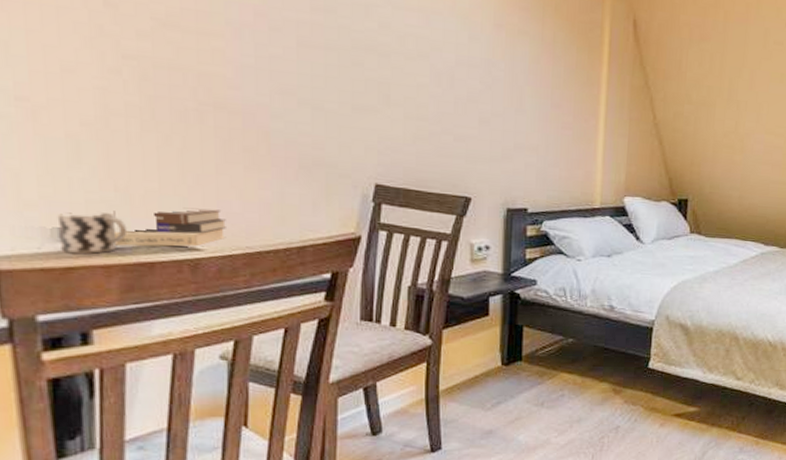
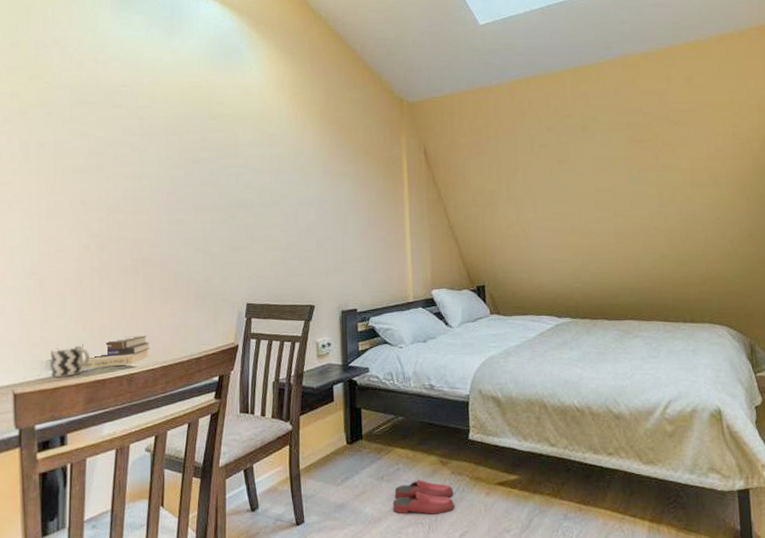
slippers: none [552,408,625,444] -> present [392,479,454,515]

